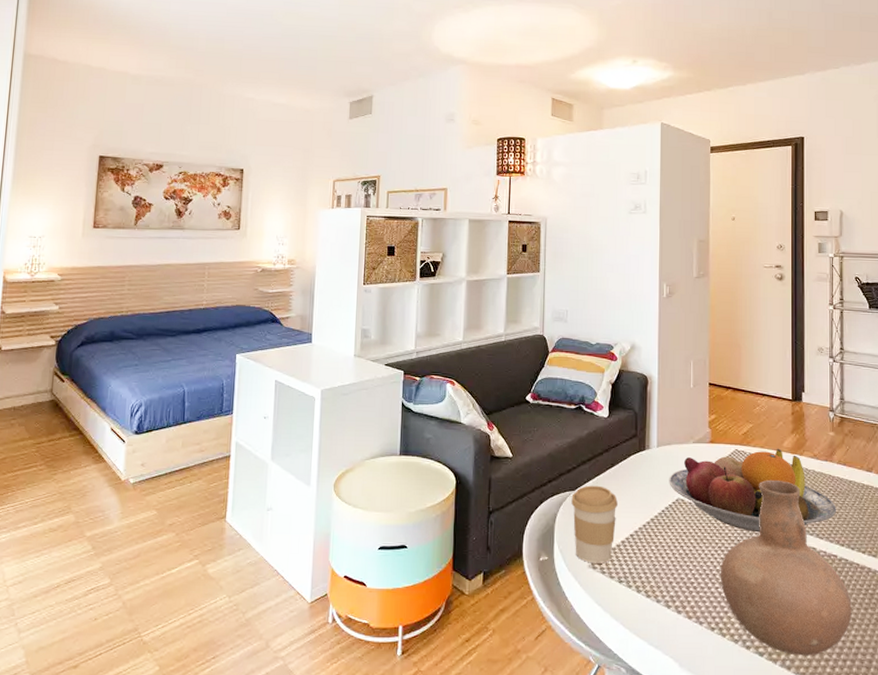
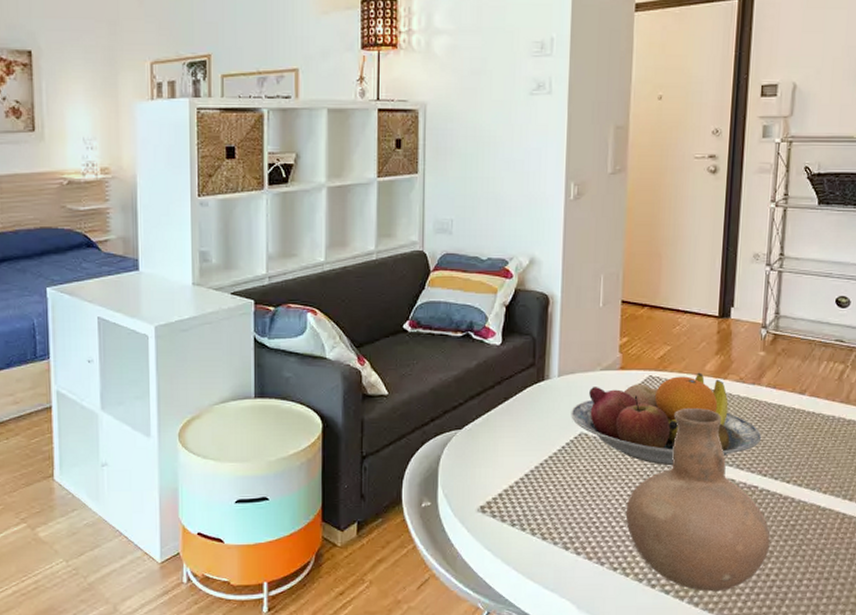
coffee cup: present [571,485,618,564] -> none [457,422,511,507]

